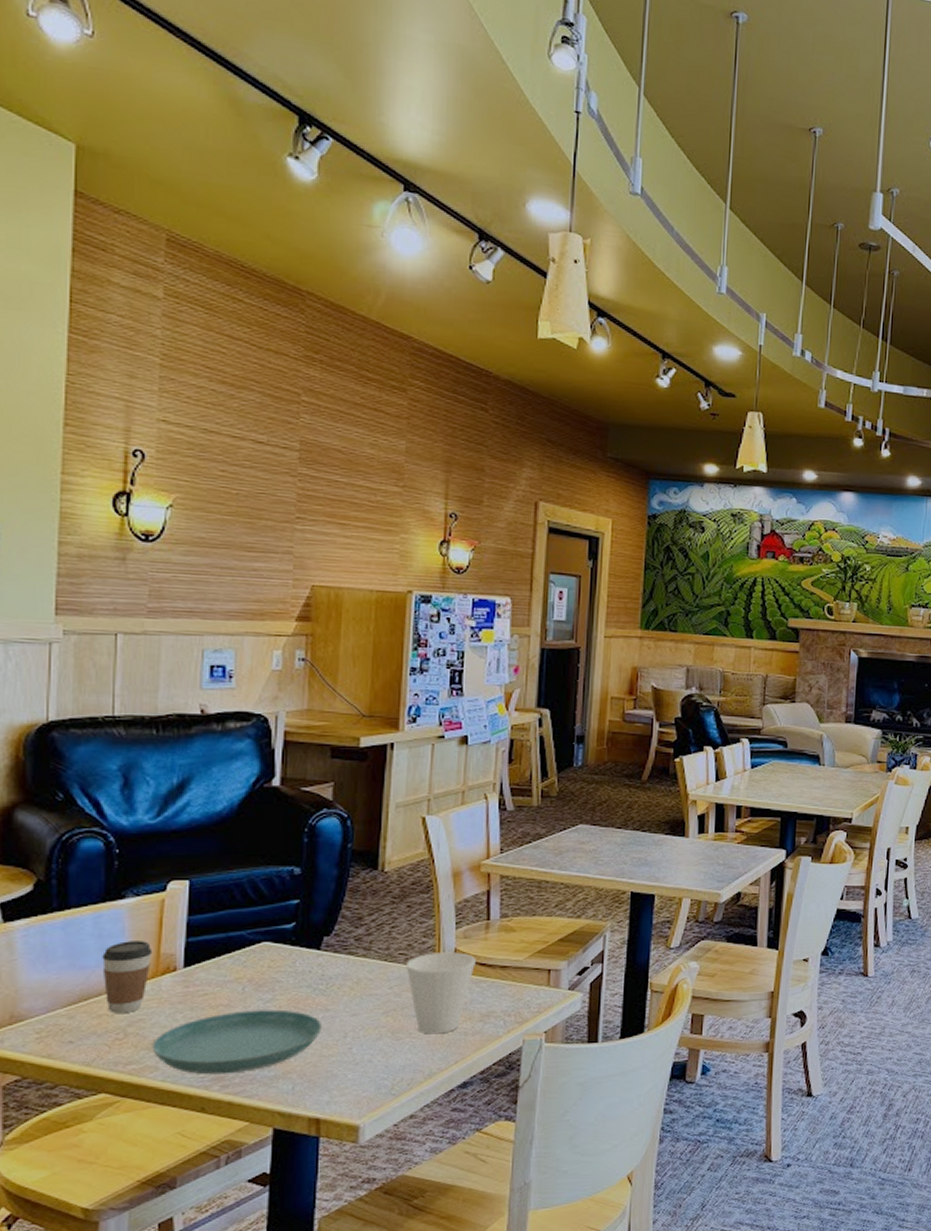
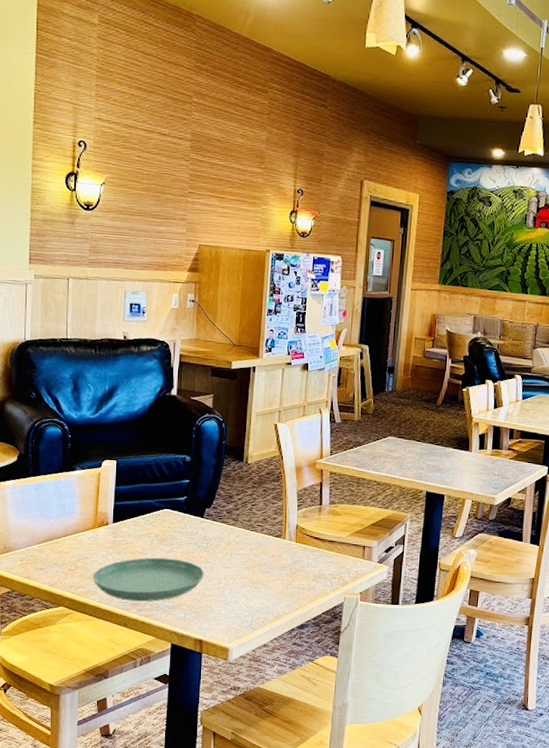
coffee cup: present [102,941,153,1013] -> none [61,501,93,552]
cup: present [406,952,476,1035] -> none [262,526,311,587]

